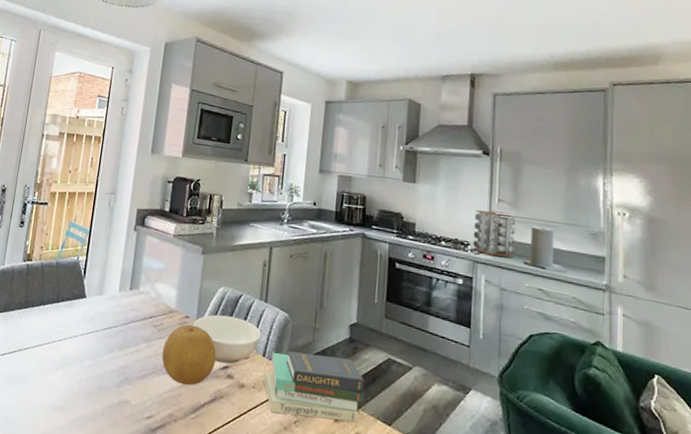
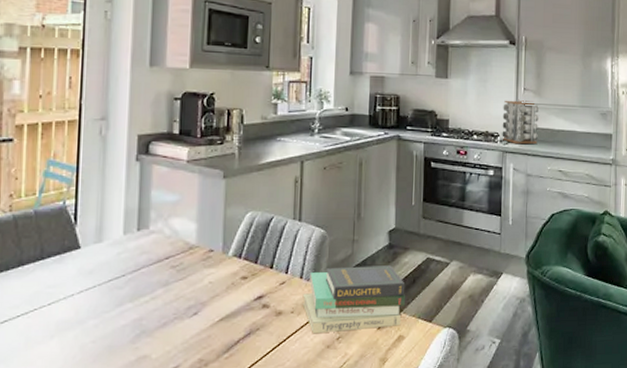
fruit: present [161,324,217,386] -> none [184,258,249,325]
bowl: present [192,314,262,364] -> none [218,242,297,294]
paper towel: present [523,226,567,274] -> none [545,112,581,153]

